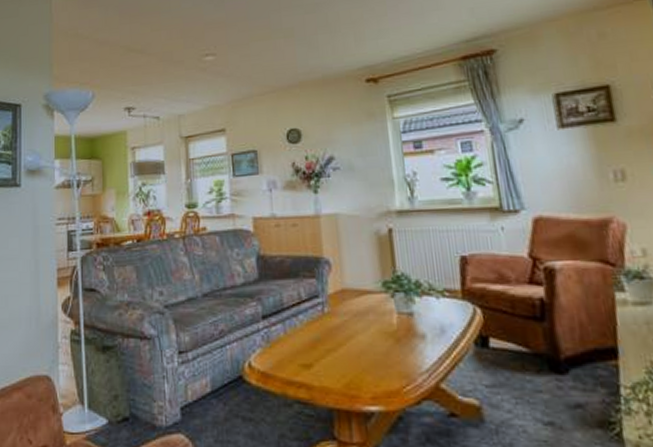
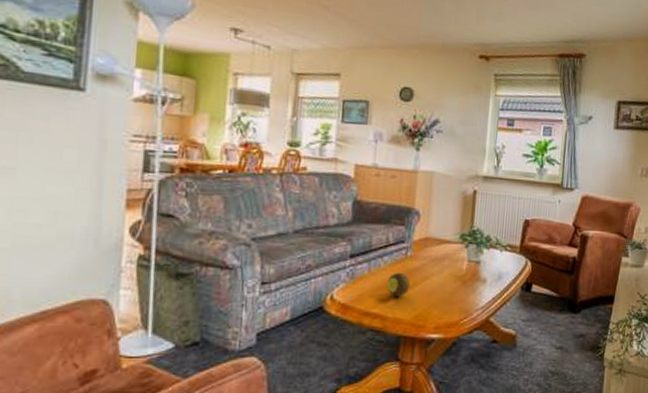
fruit: none [307,332,334,361] -> present [387,272,411,297]

